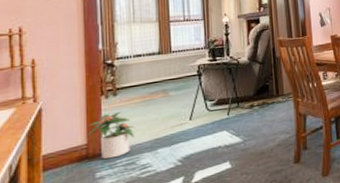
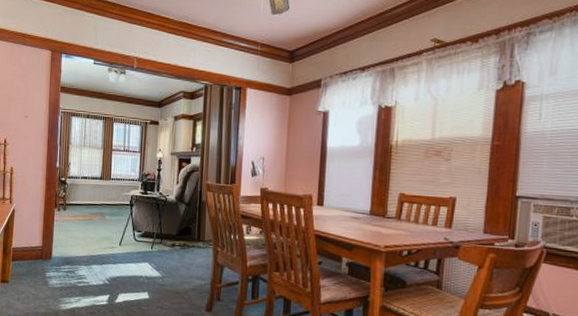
potted plant: present [87,112,136,159] -> none [43,224,77,264]

